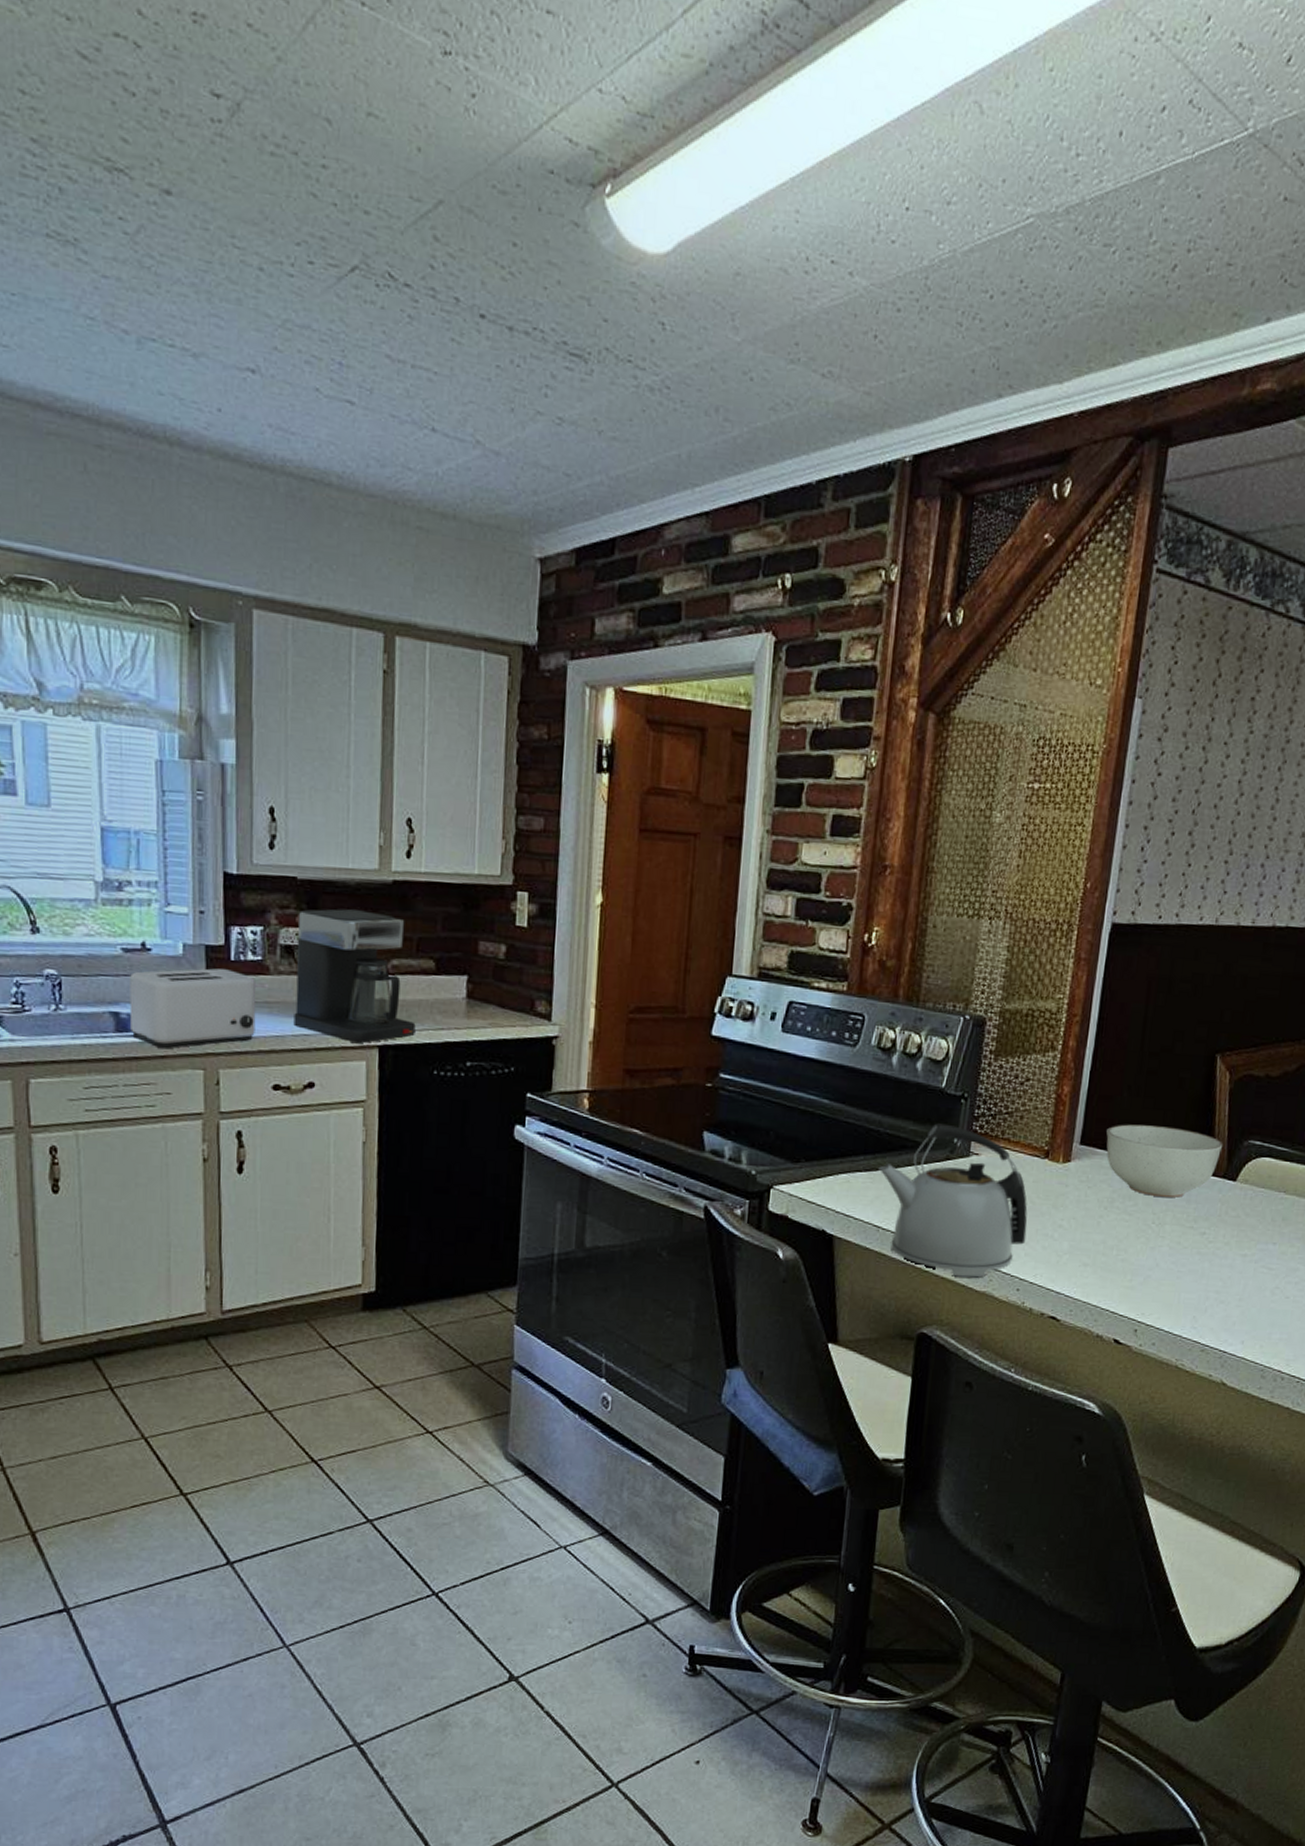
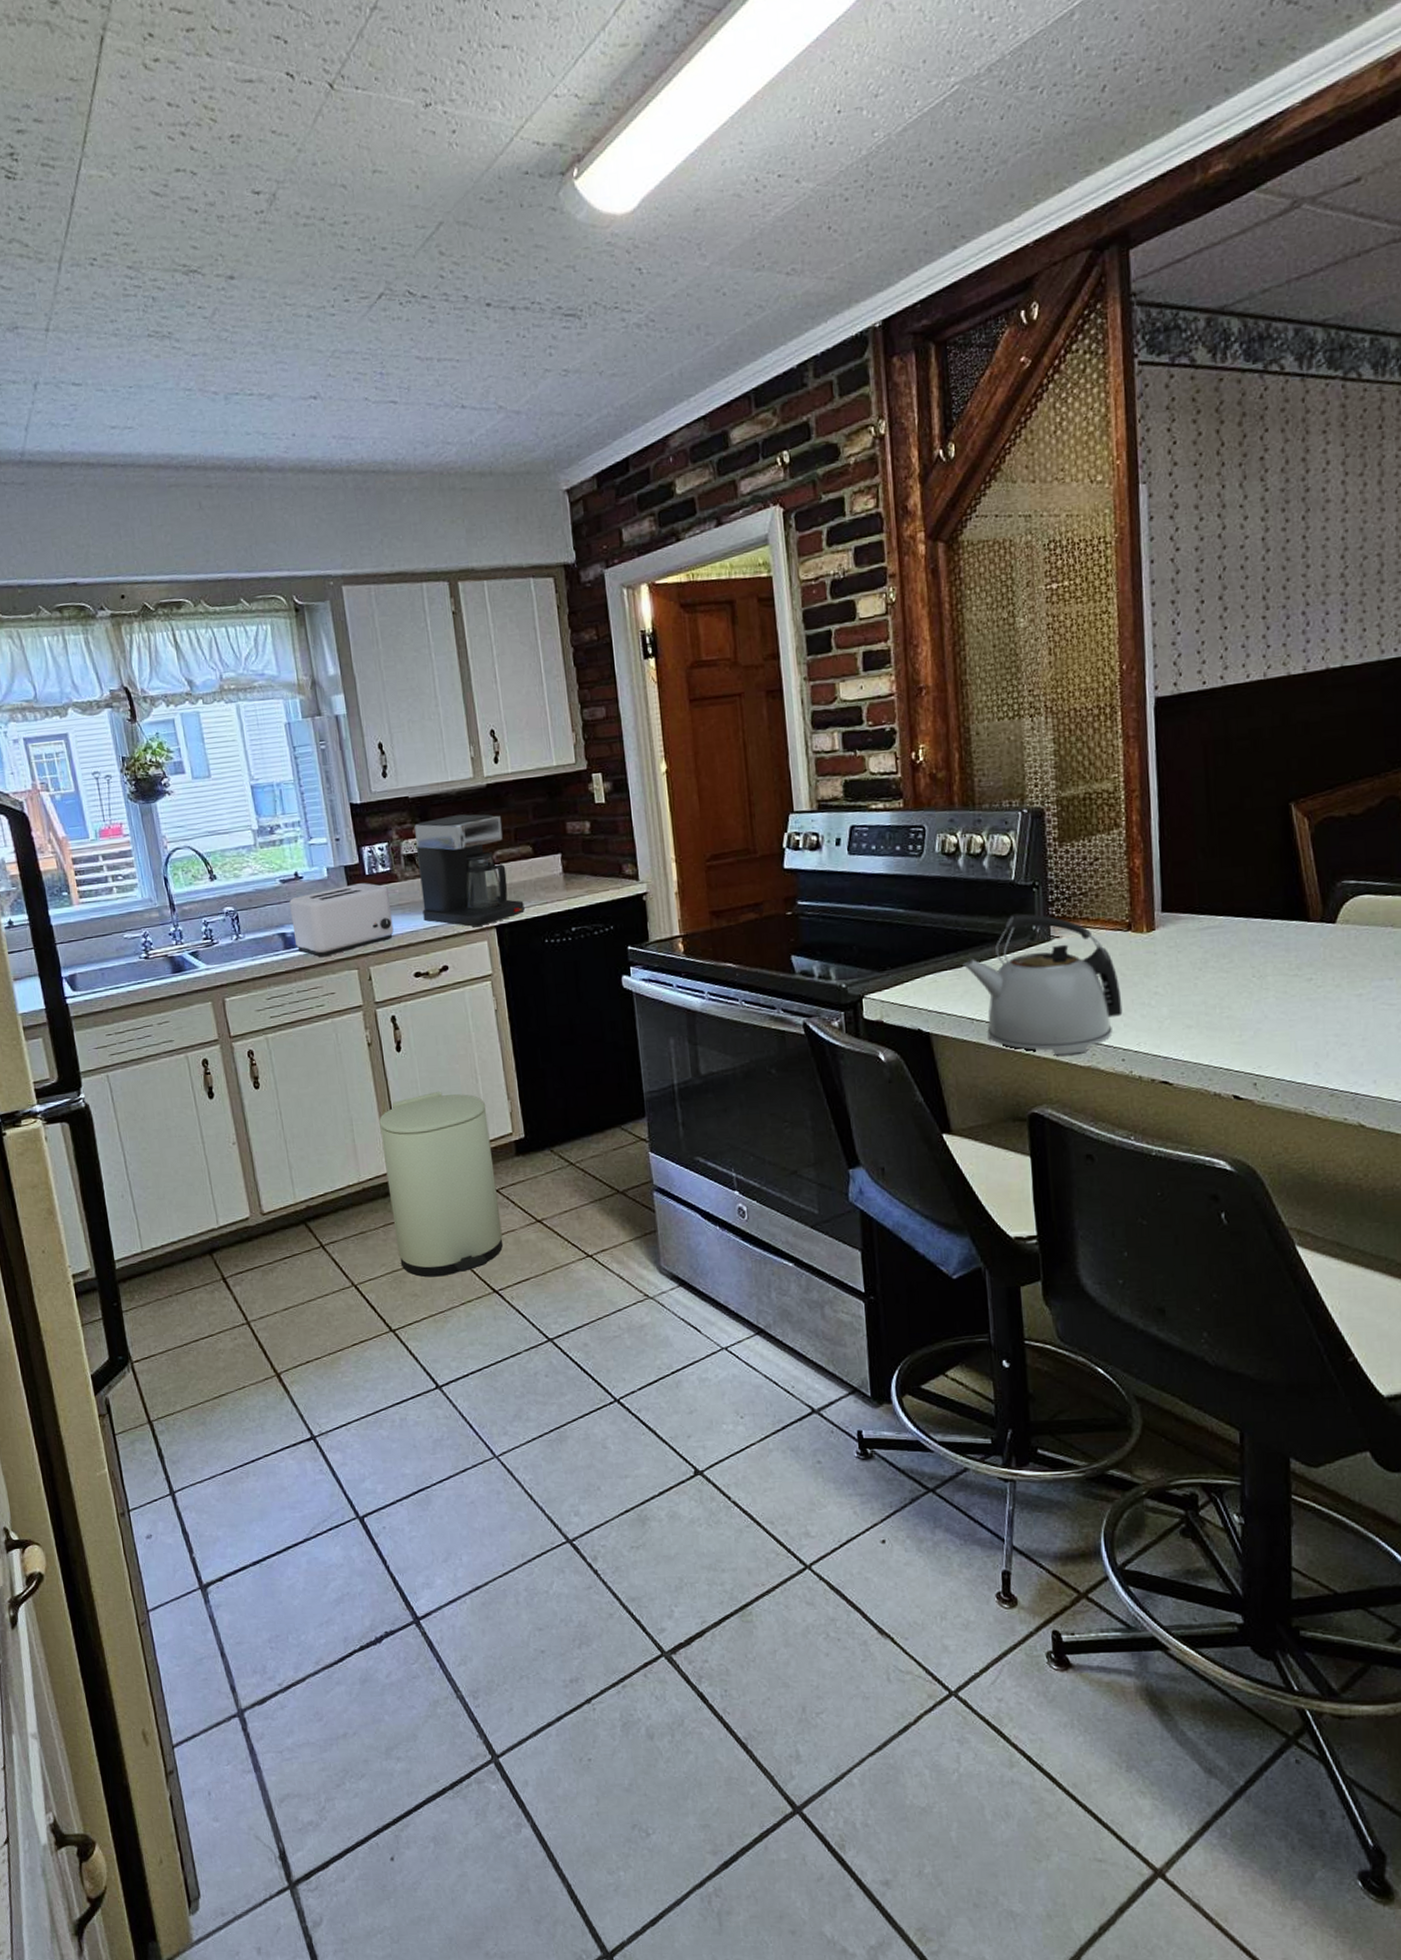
pedal bin: none [202,1225,336,1438] -> present [378,1091,503,1277]
bowl: present [1106,1124,1224,1198] -> none [1187,880,1315,951]

